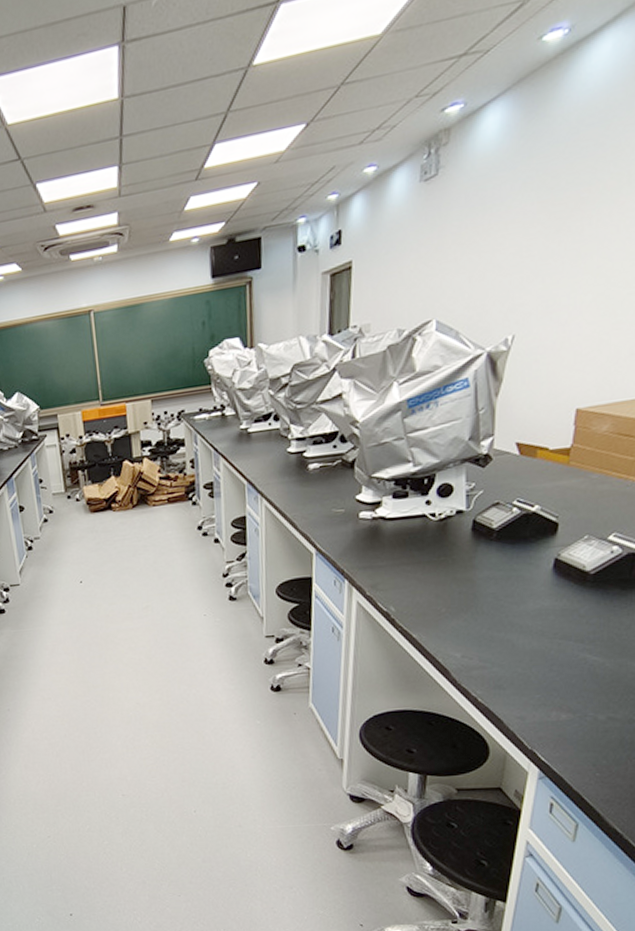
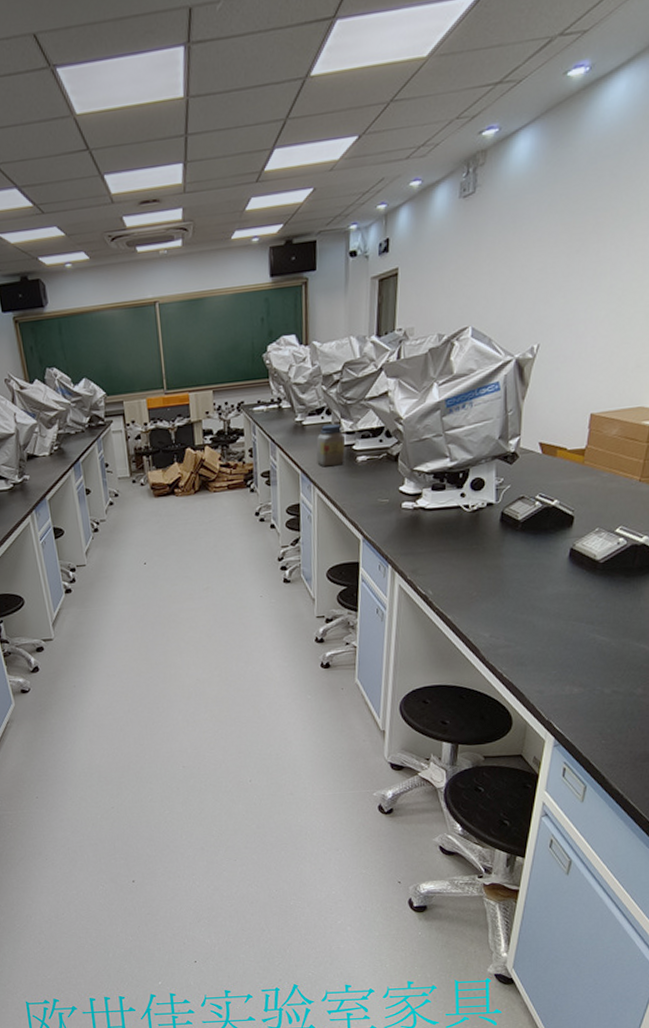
jar: none [263,430,296,477] -> present [316,424,346,468]

